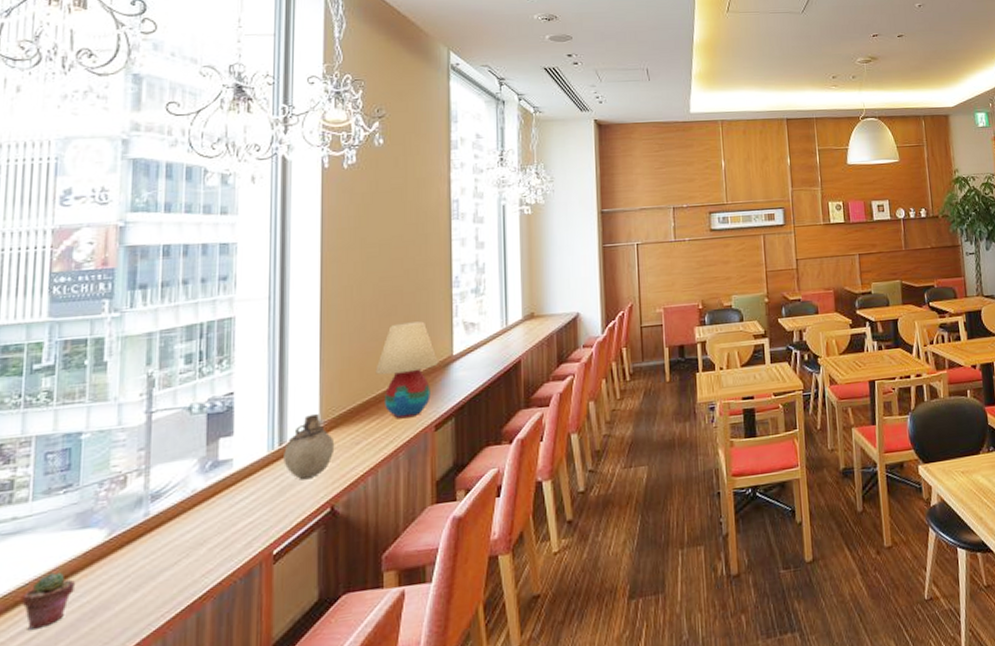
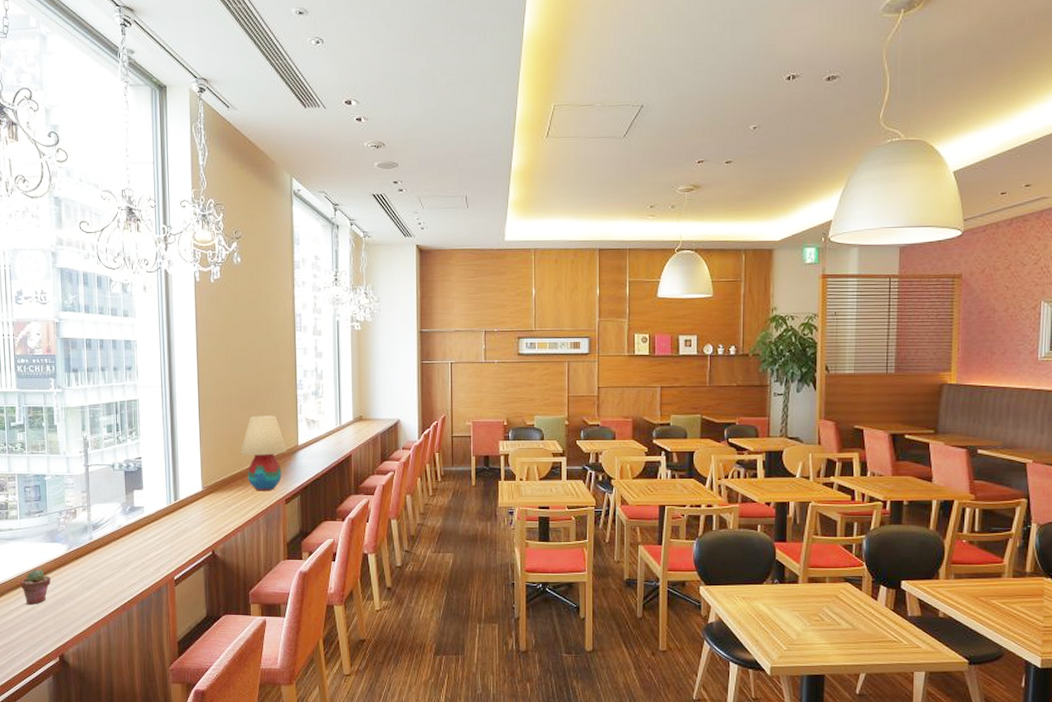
vase: present [284,414,335,479] -> none [178,481,213,527]

